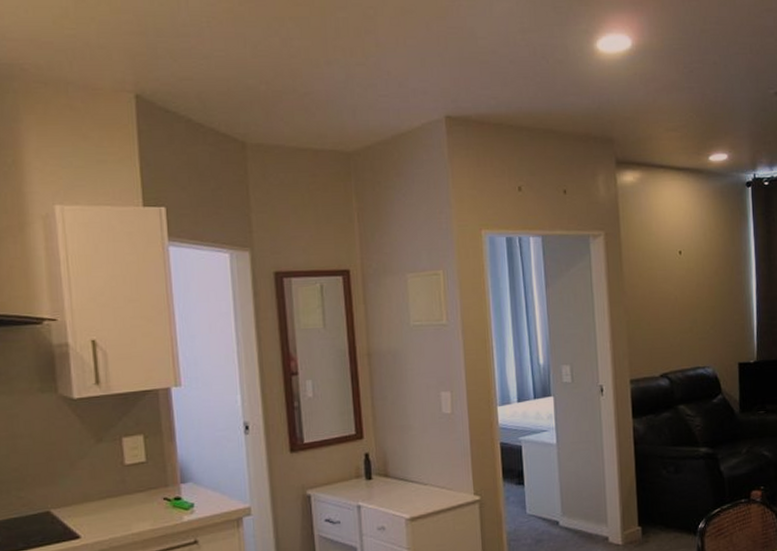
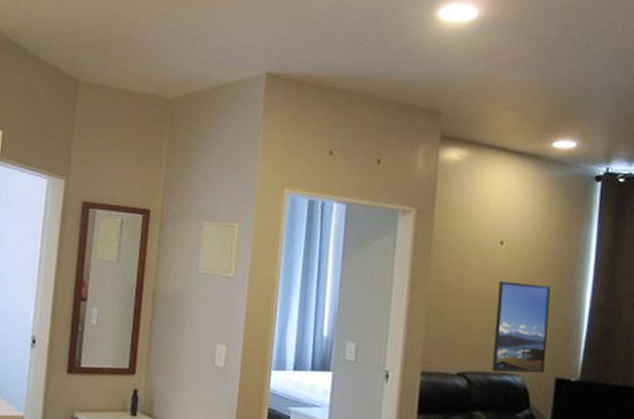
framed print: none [683,285,729,367] -> present [492,281,551,374]

